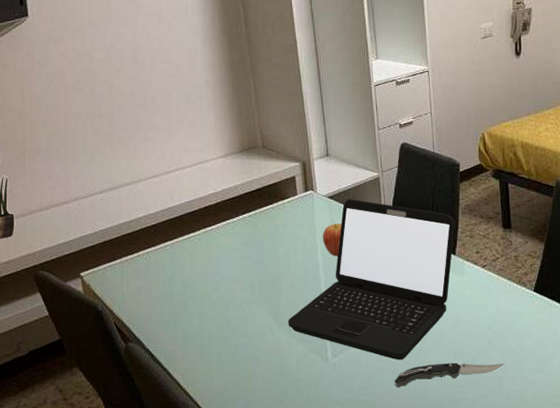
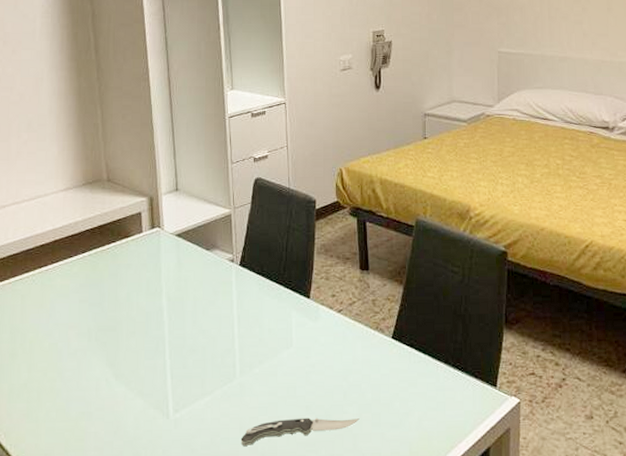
laptop: present [288,198,455,360] -> none [126,236,310,416]
fruit: present [322,224,342,256] -> none [167,264,189,300]

